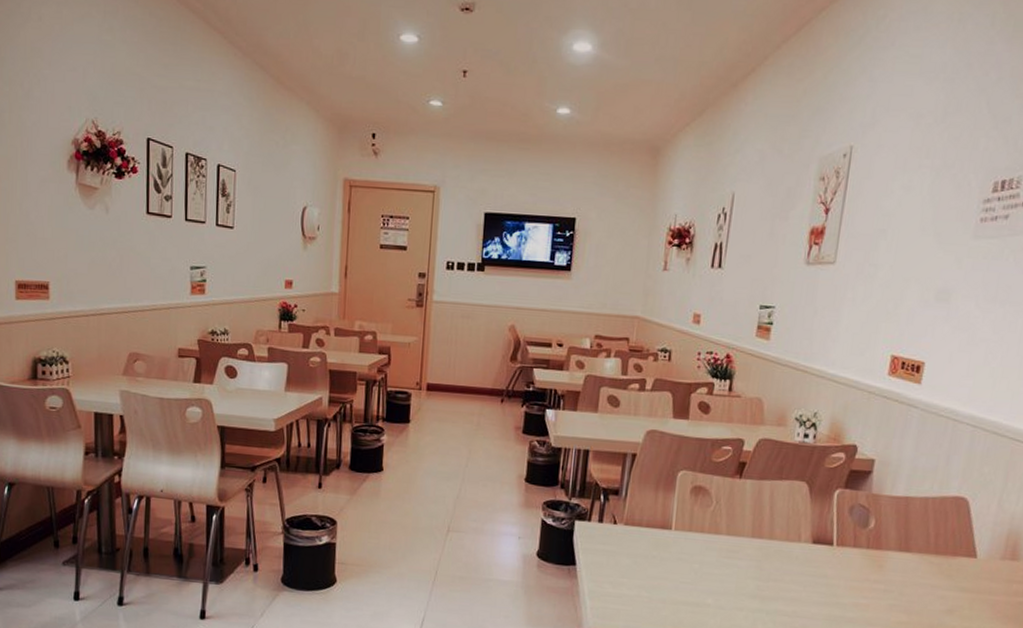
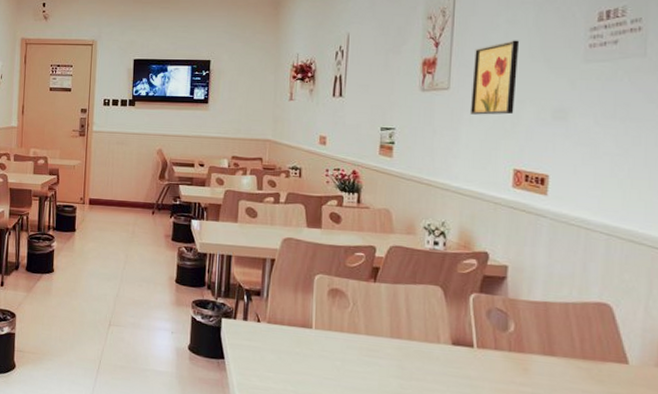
wall art: none [853,209,912,294] -> present [469,40,520,115]

